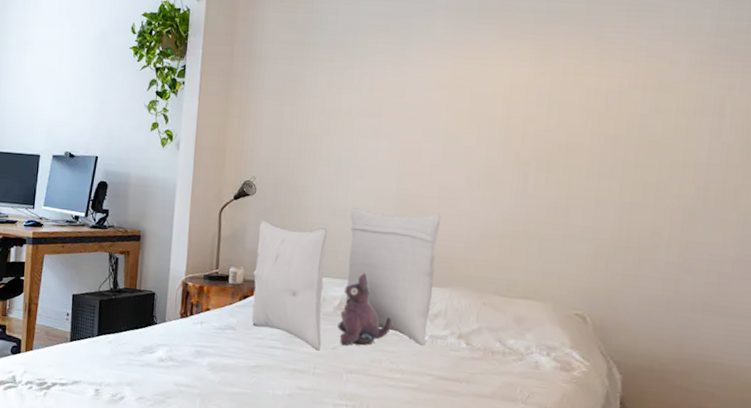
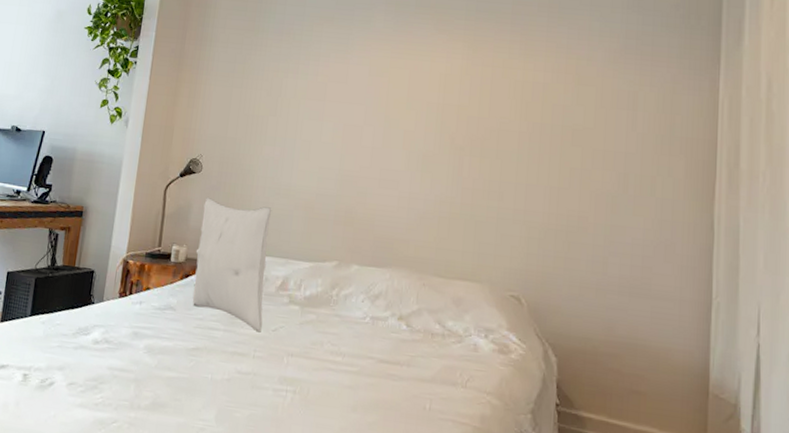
plush toy: present [337,272,393,345] -> none [279,252,334,327]
pillow: present [343,208,441,347] -> none [285,187,381,329]

